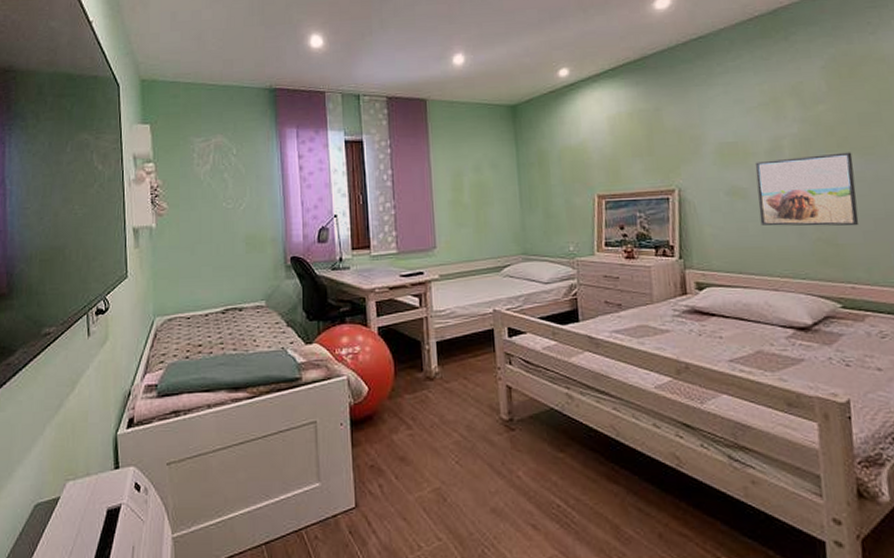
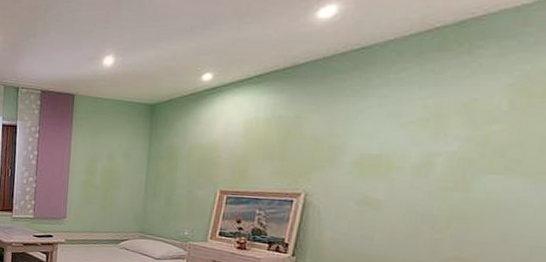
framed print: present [754,152,859,226] -> none [389,175,522,251]

